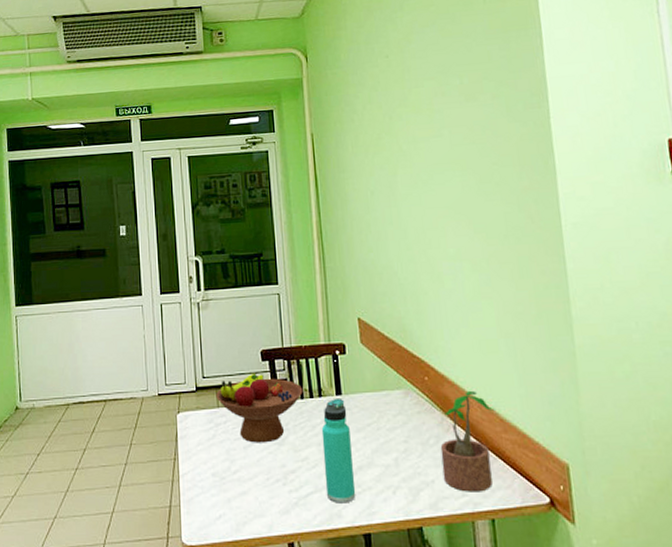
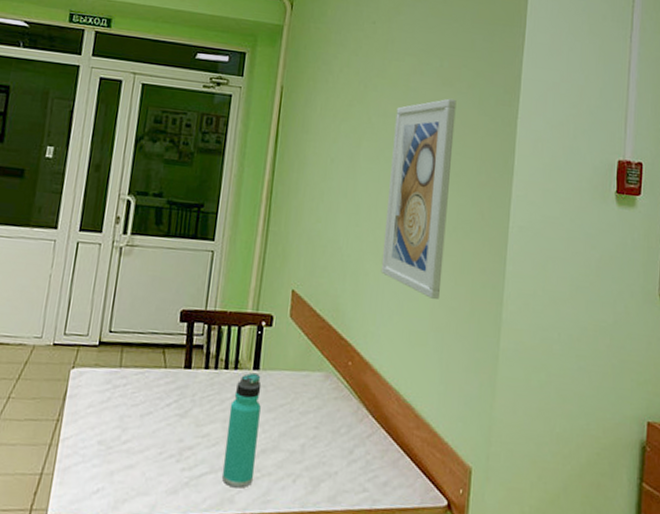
fruit bowl: present [216,373,303,443] -> none [120,333,219,413]
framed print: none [425,112,503,308] -> present [380,98,457,300]
potted plant: present [440,390,495,492] -> none [347,381,412,489]

